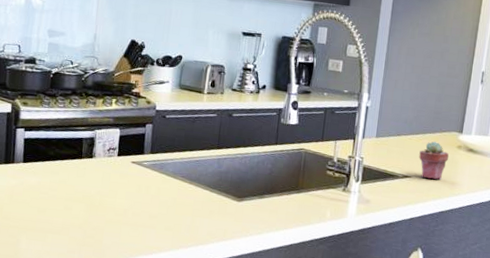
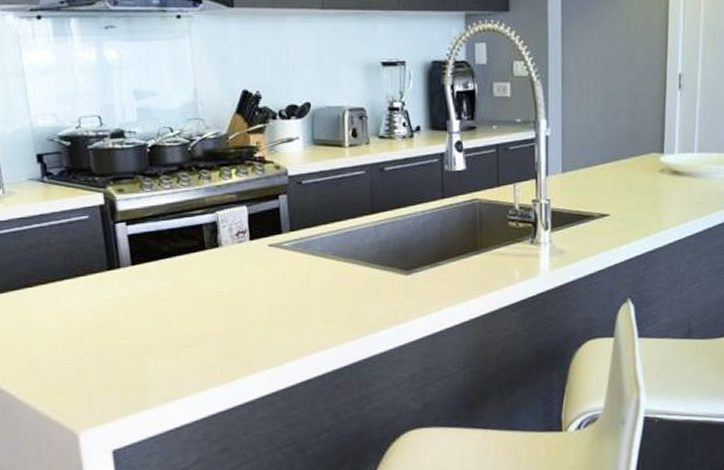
potted succulent: present [419,141,449,180] -> none [616,167,650,214]

